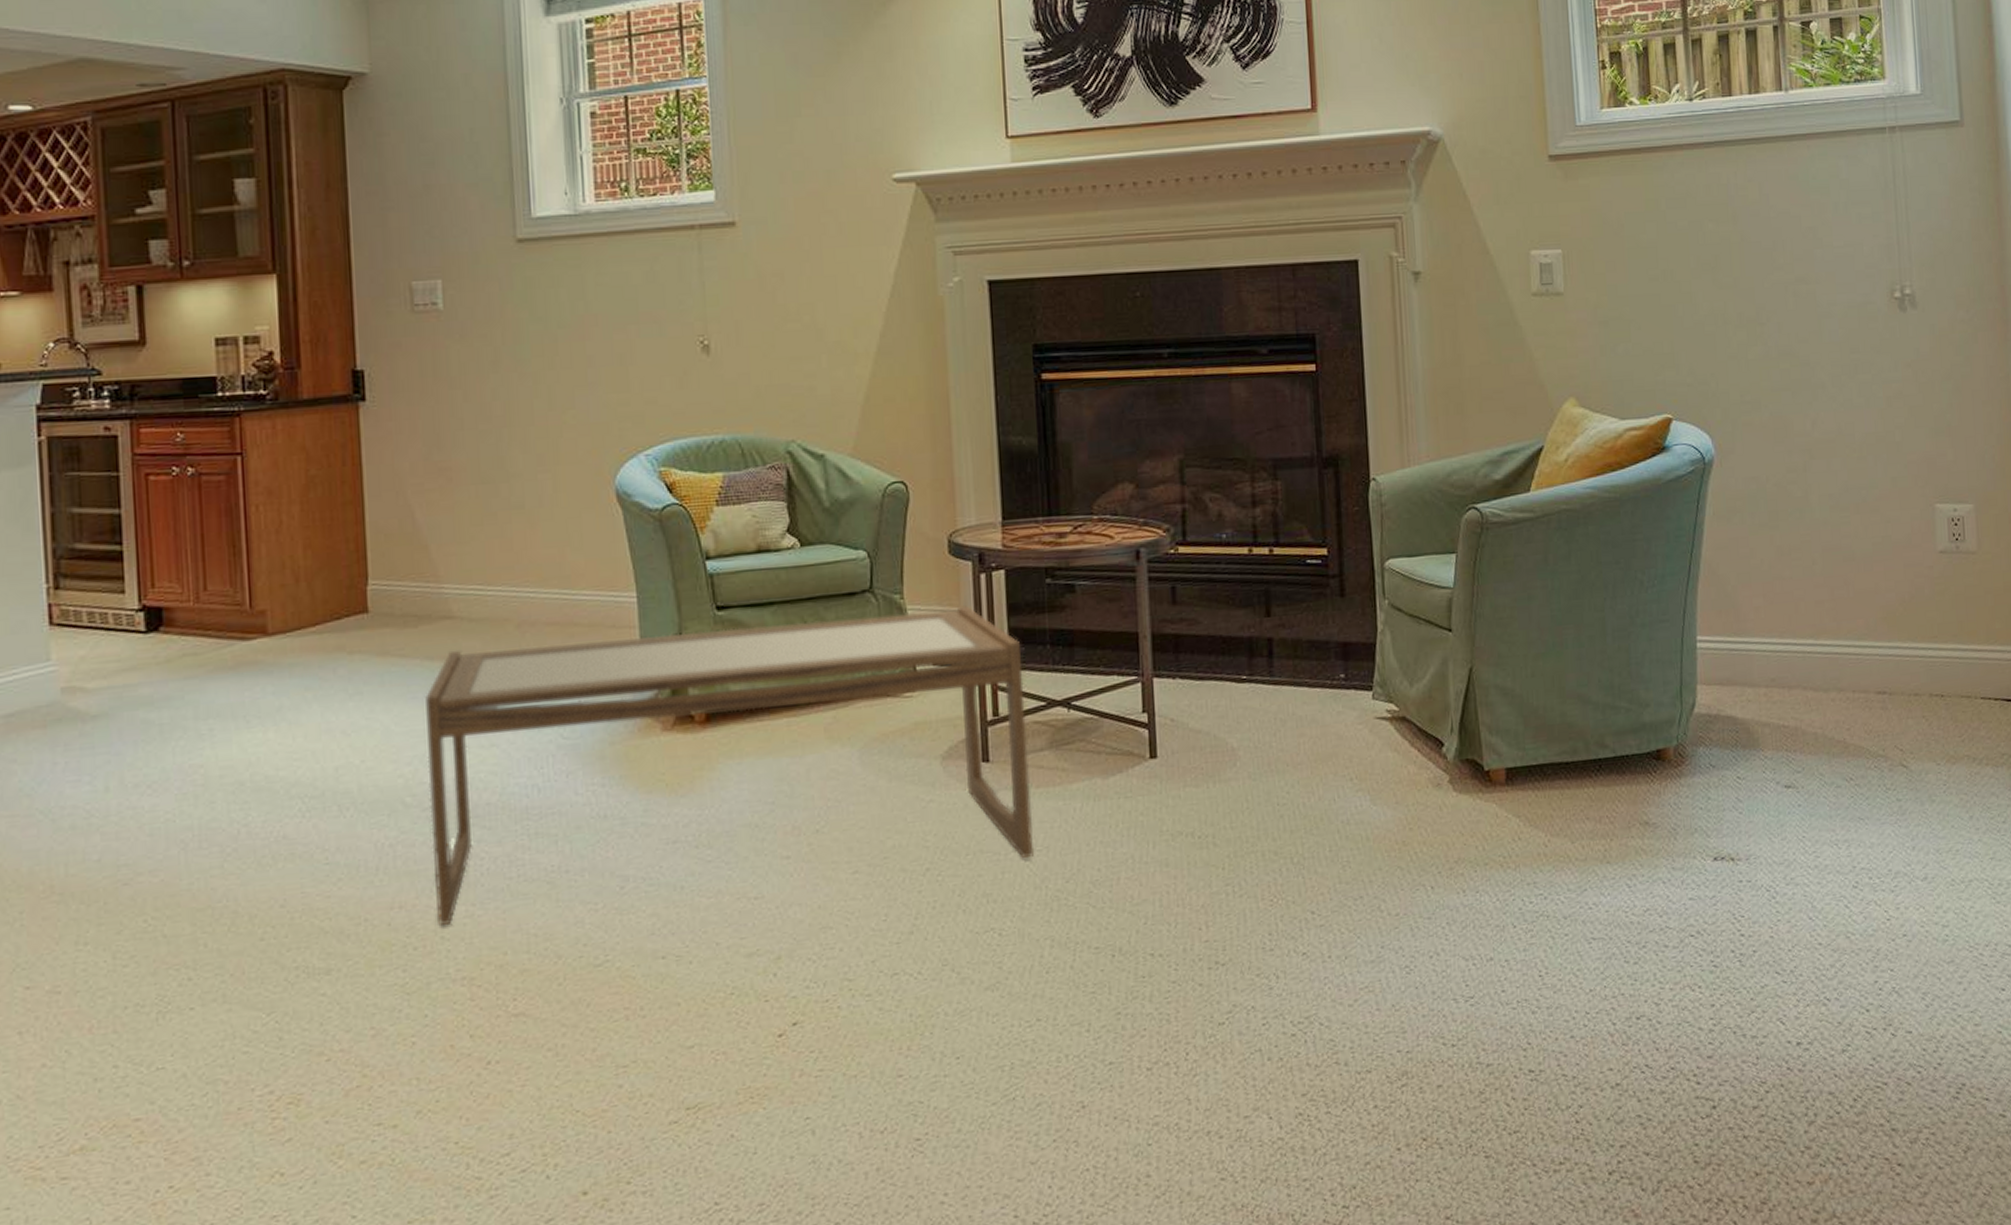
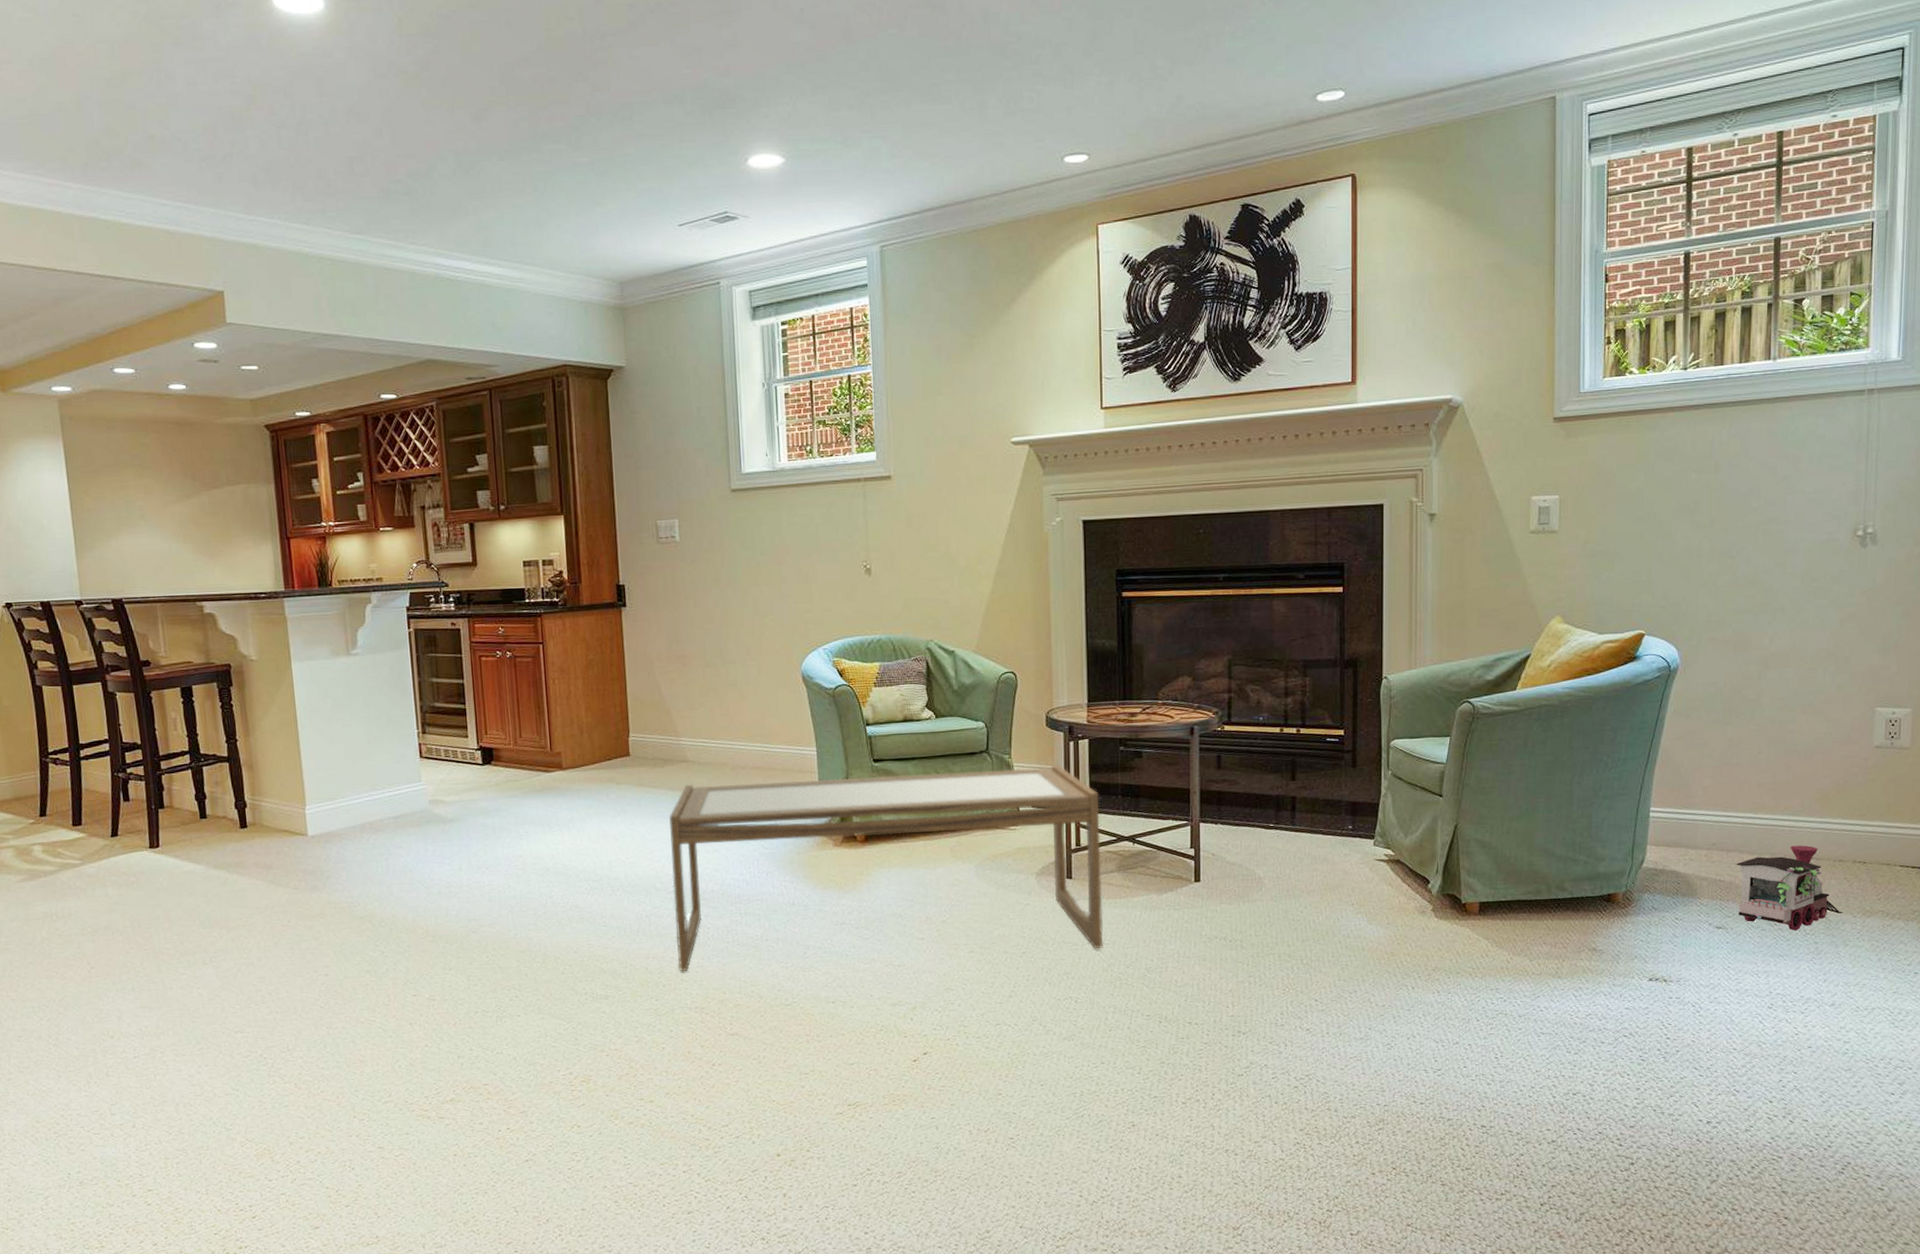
toy train: none [1800,676,1925,786] -> present [1736,845,1843,931]

